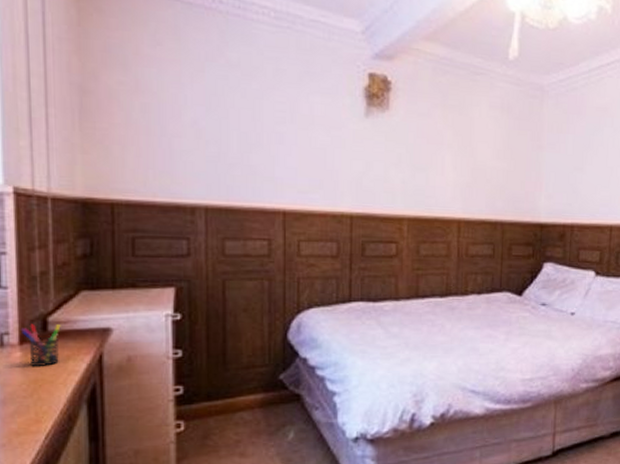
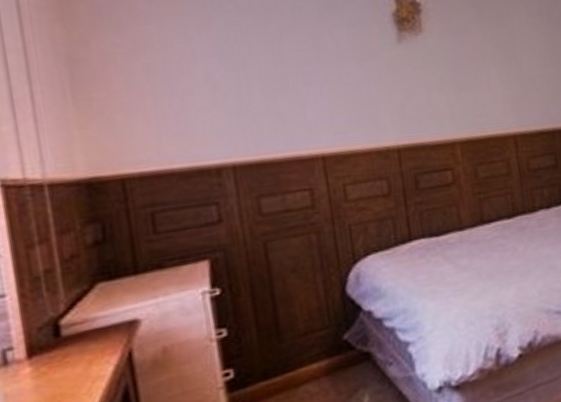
pen holder: present [20,324,61,366] -> none [27,326,79,381]

